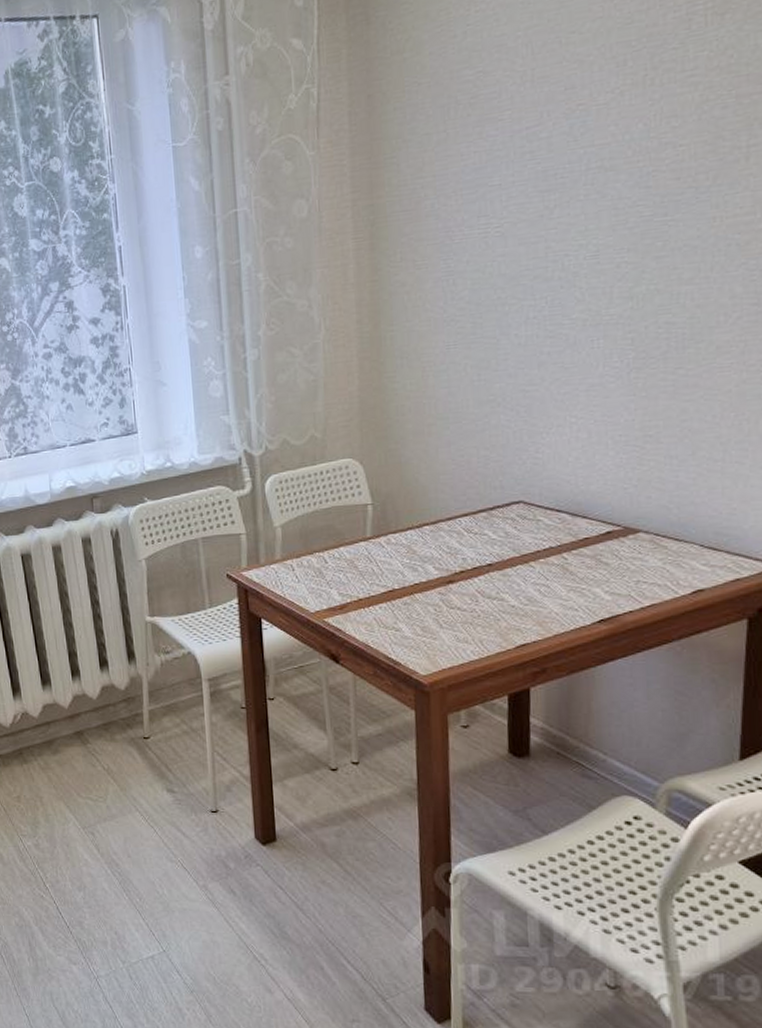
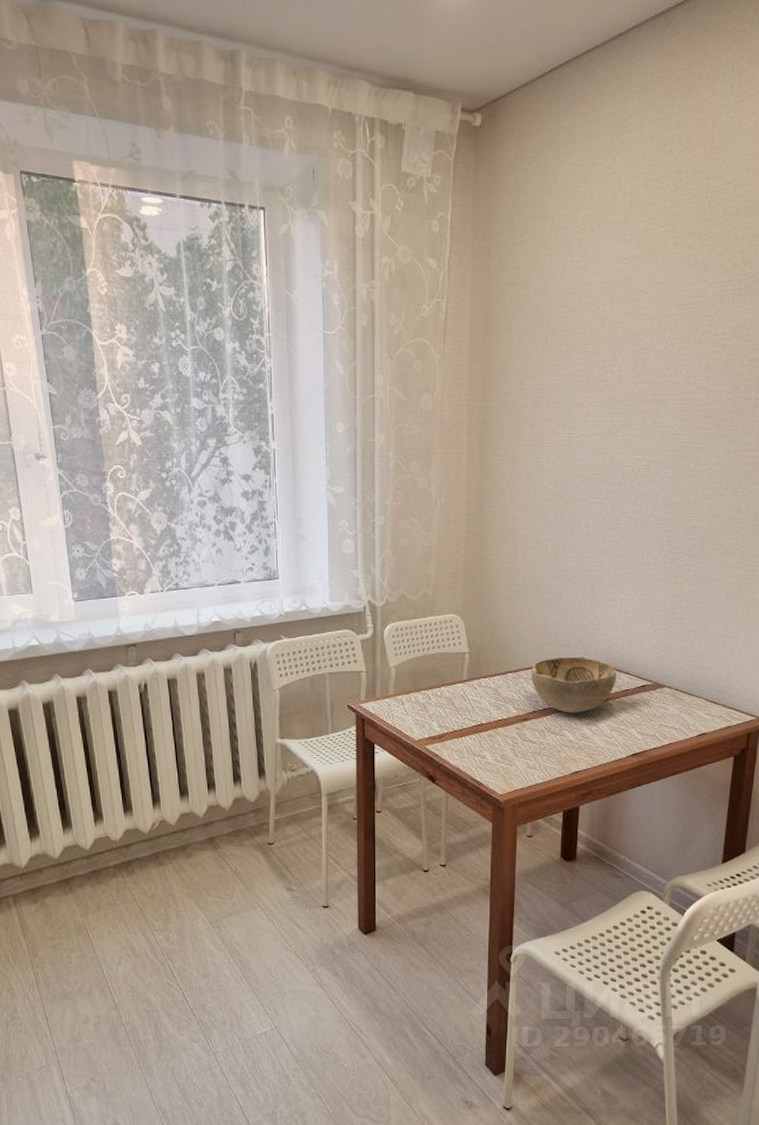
decorative bowl: none [454,500,571,572] -> present [531,656,616,713]

